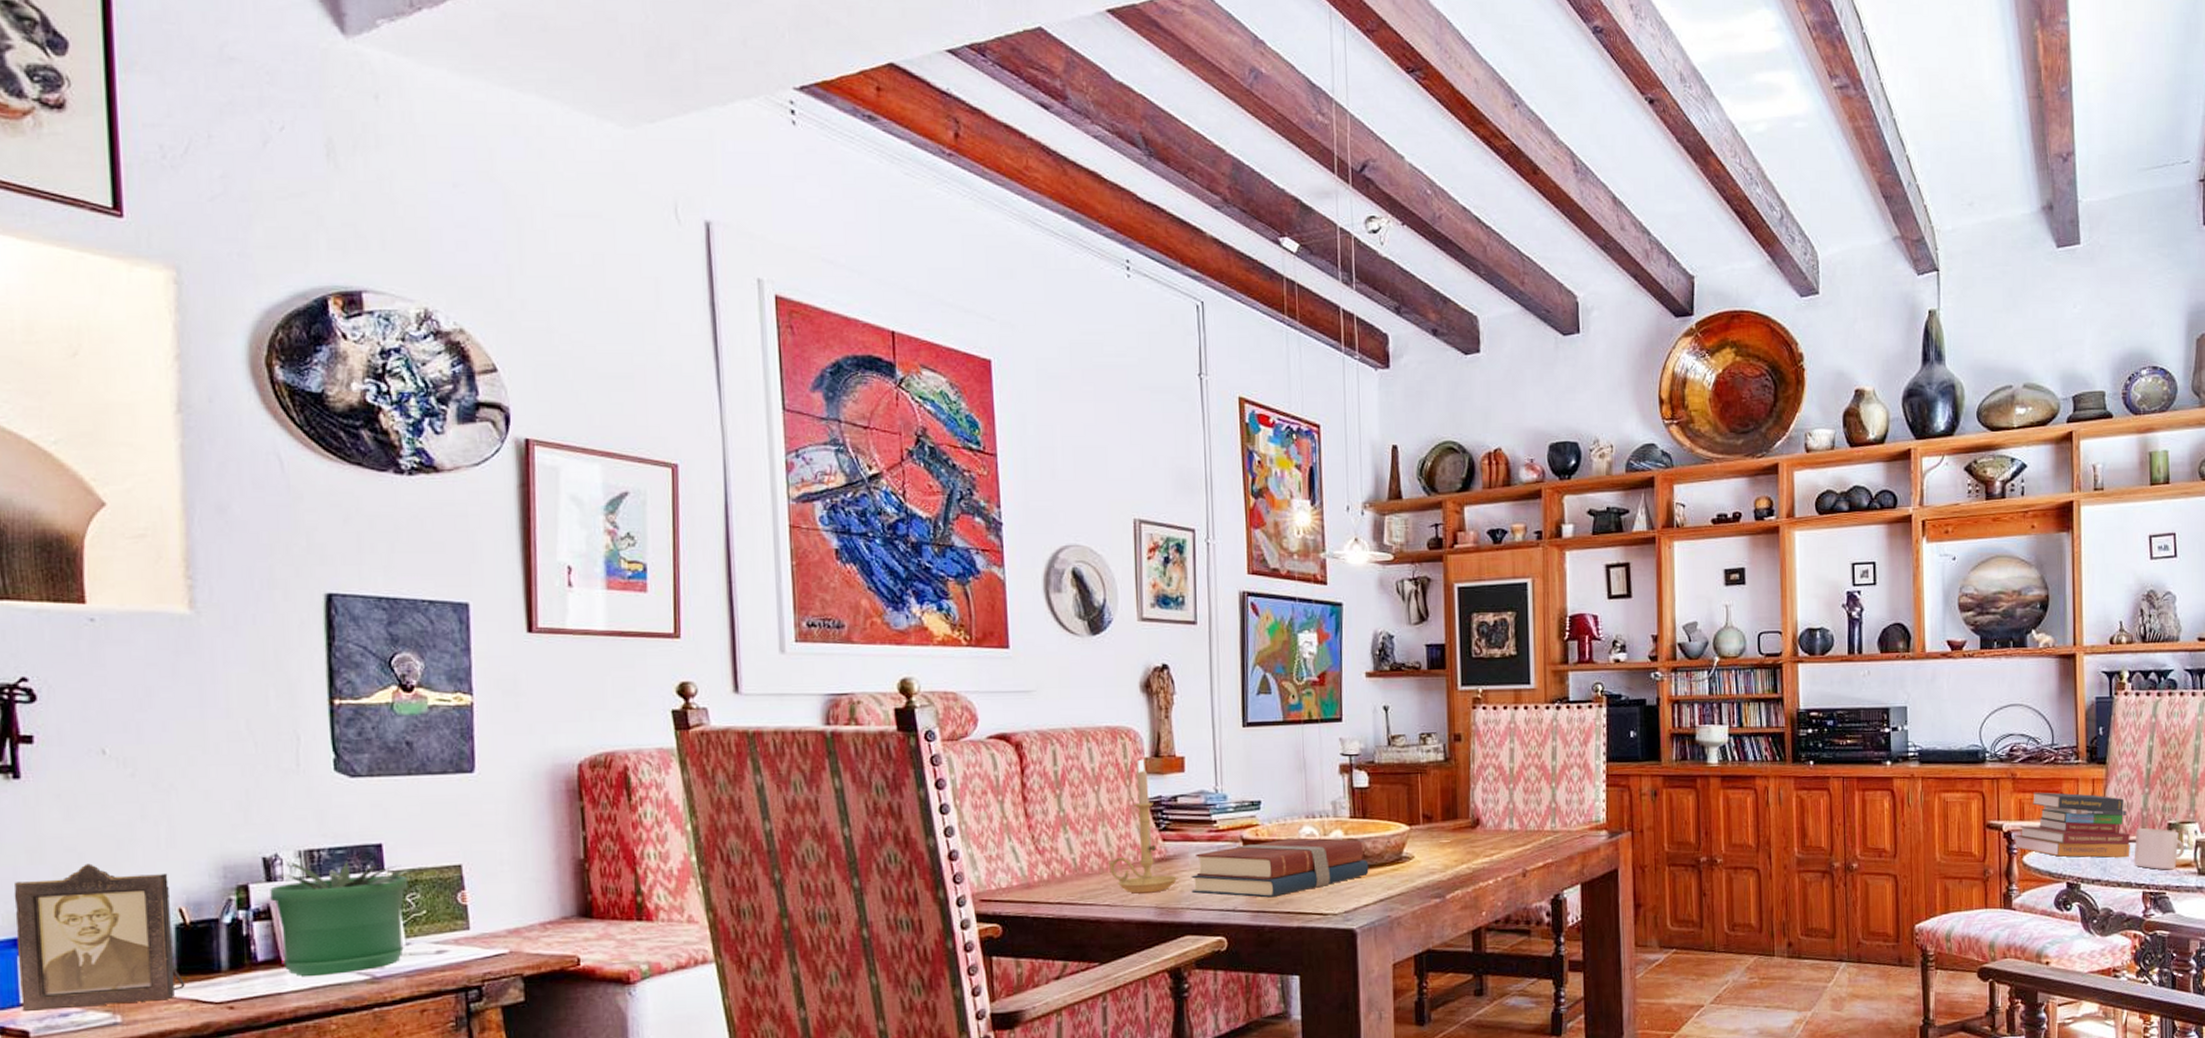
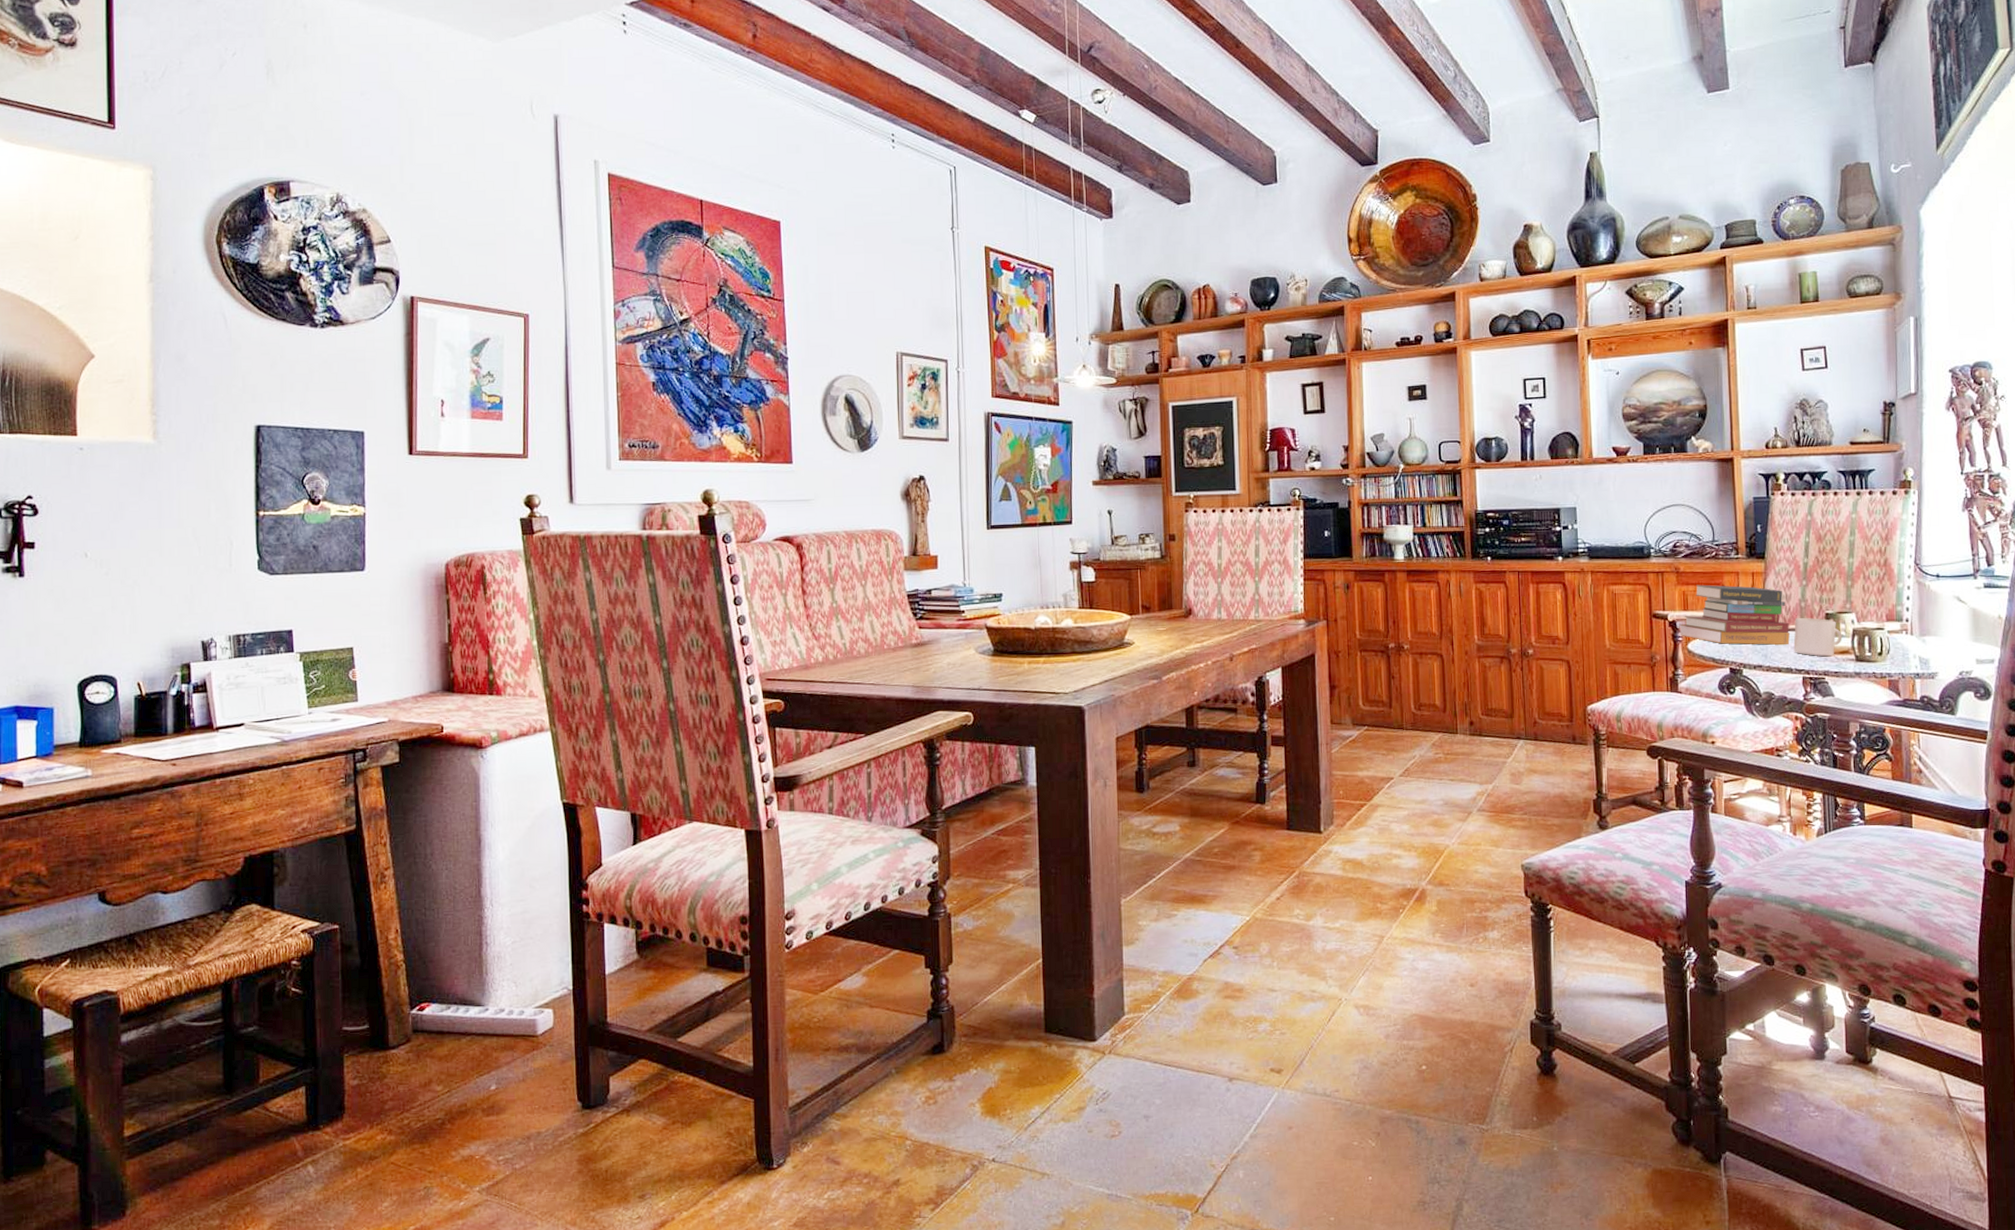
photo frame: present [14,863,185,1011] -> none [16,645,140,765]
planter: present [270,860,436,976] -> none [206,643,333,739]
candle holder: present [1108,759,1178,894] -> none [873,557,932,674]
books: present [1191,838,1369,898] -> none [943,626,1095,678]

